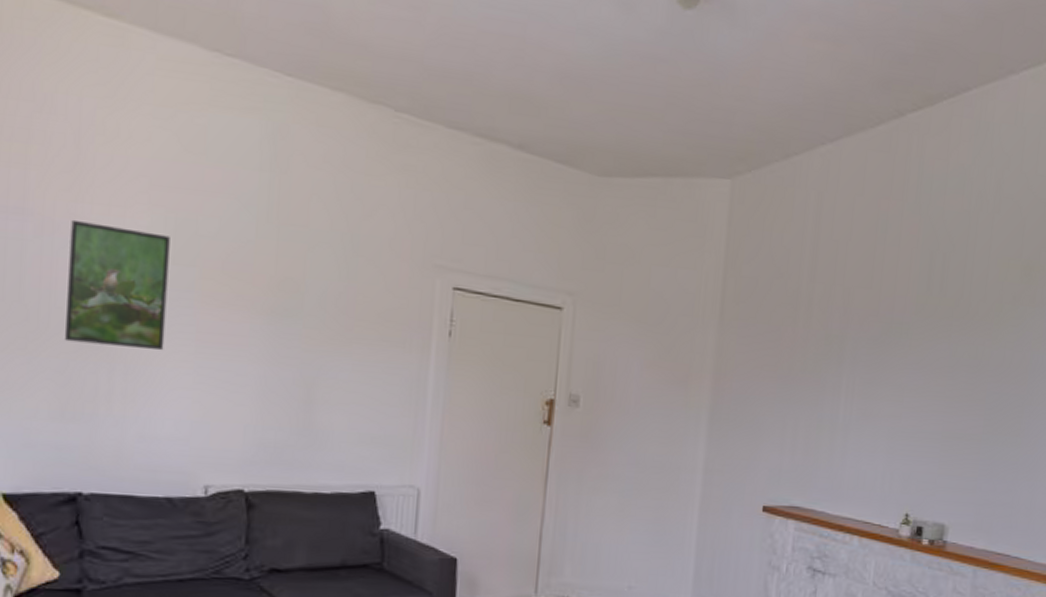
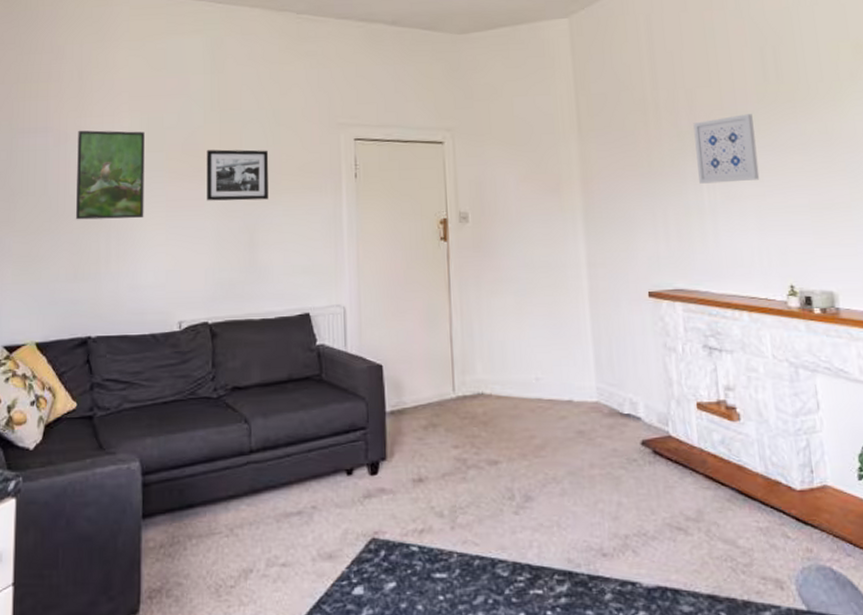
picture frame: none [252,274,341,349] -> present [206,149,269,201]
wall art: none [837,325,907,400] -> present [693,114,760,184]

